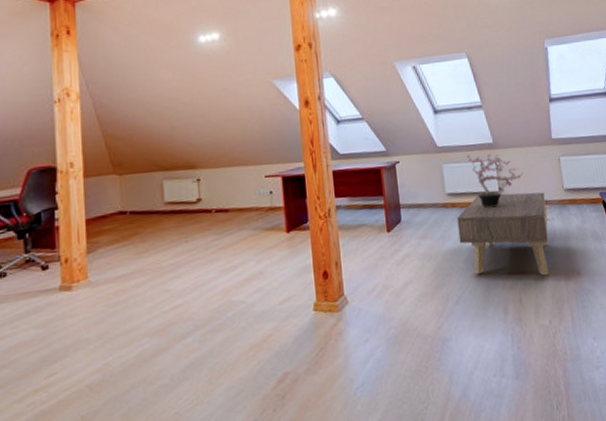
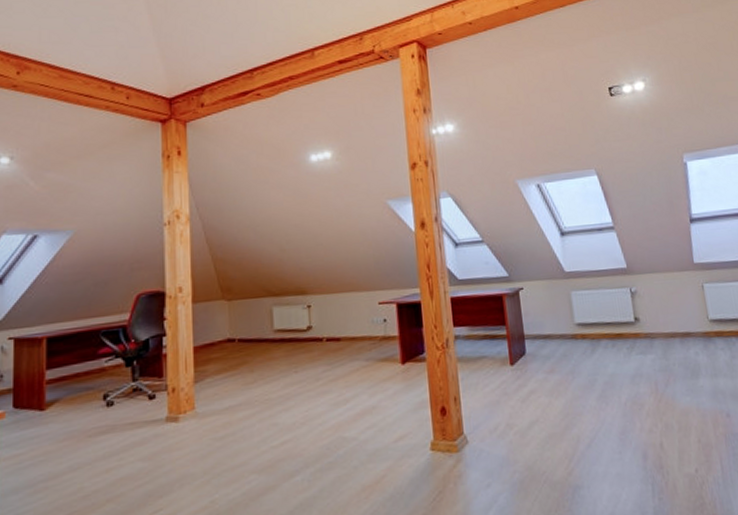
coffee table: present [457,192,552,276] -> none [587,323,696,418]
potted plant: present [467,153,523,207] -> none [598,279,662,340]

